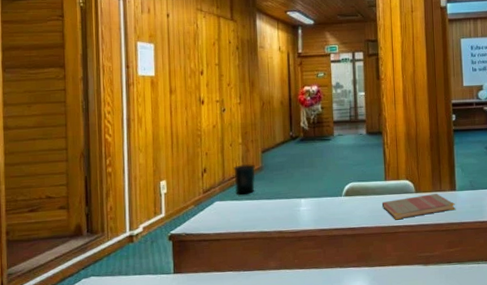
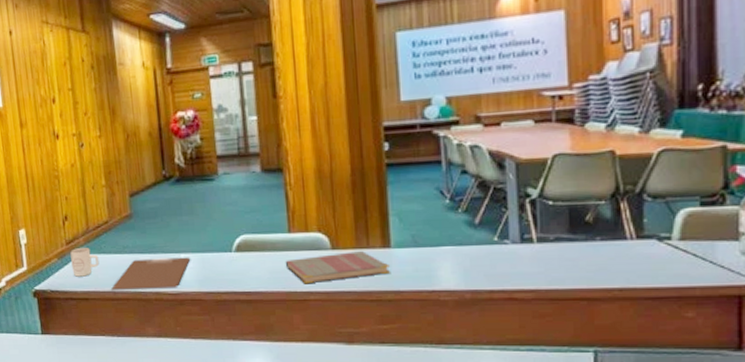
mug: none [206,195,232,221] -> present [70,247,100,277]
waste bin: present [234,163,256,195] -> none [98,209,125,248]
clipboard: none [240,201,309,232] -> present [110,257,191,291]

